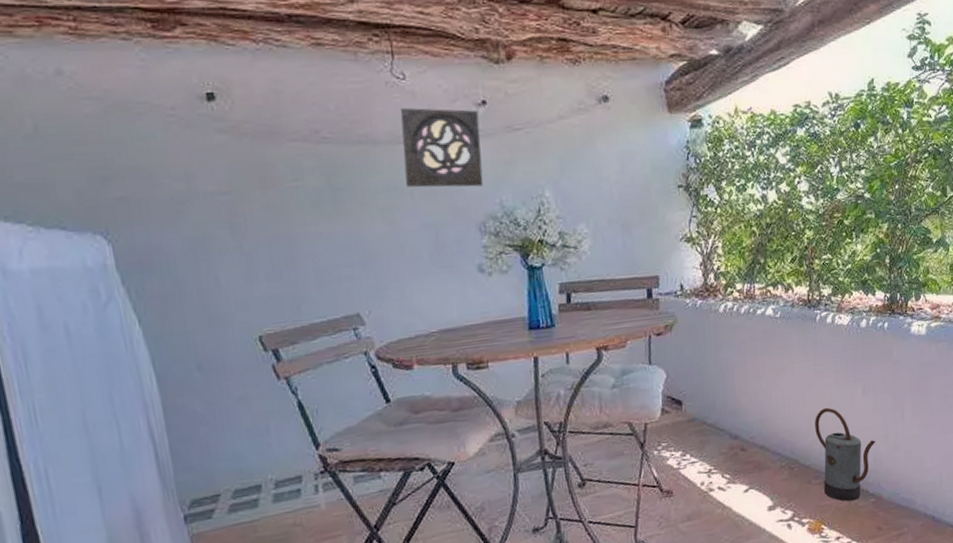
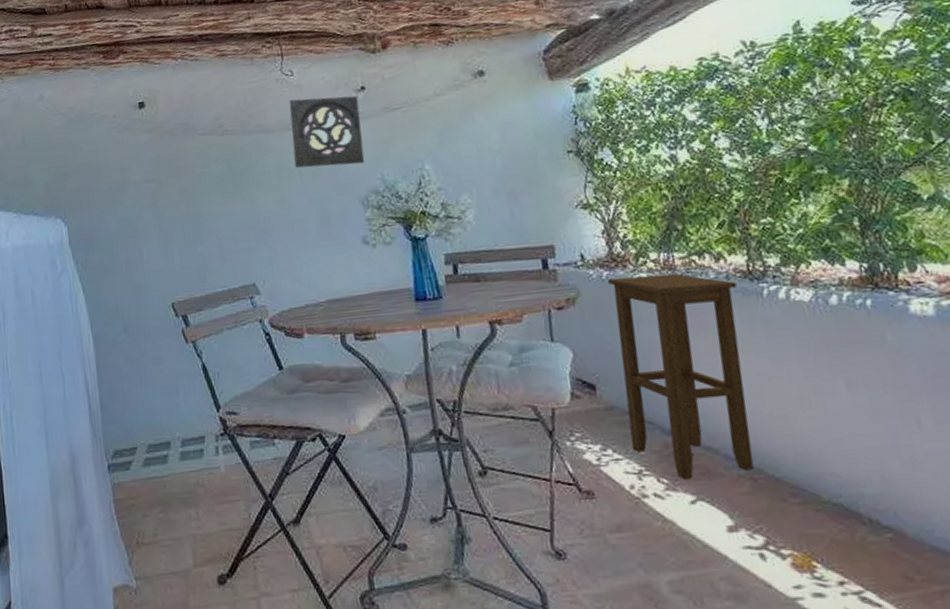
stool: none [700,301,799,474] -> present [607,273,754,480]
watering can: present [815,407,876,502] -> none [780,404,881,534]

